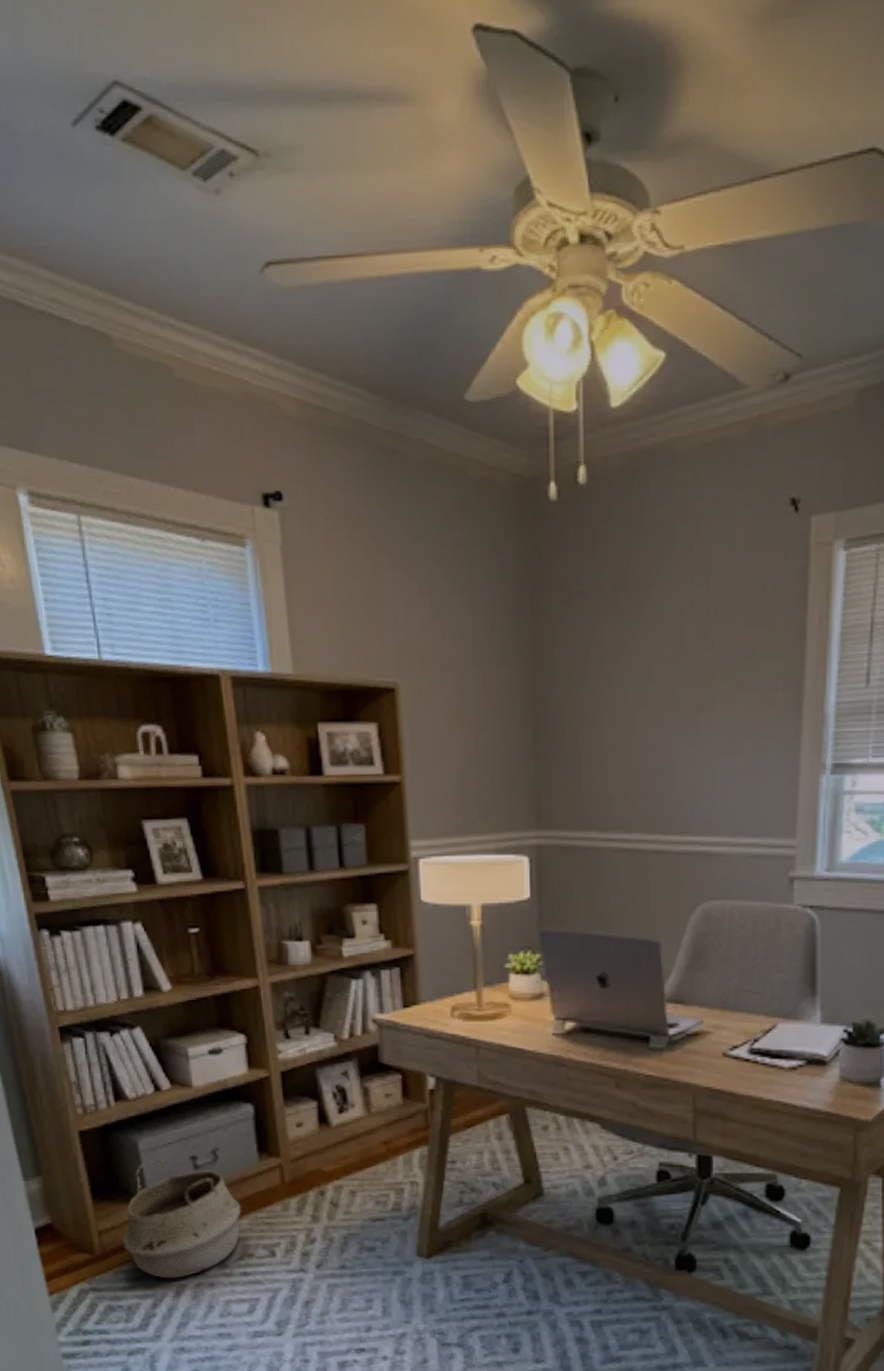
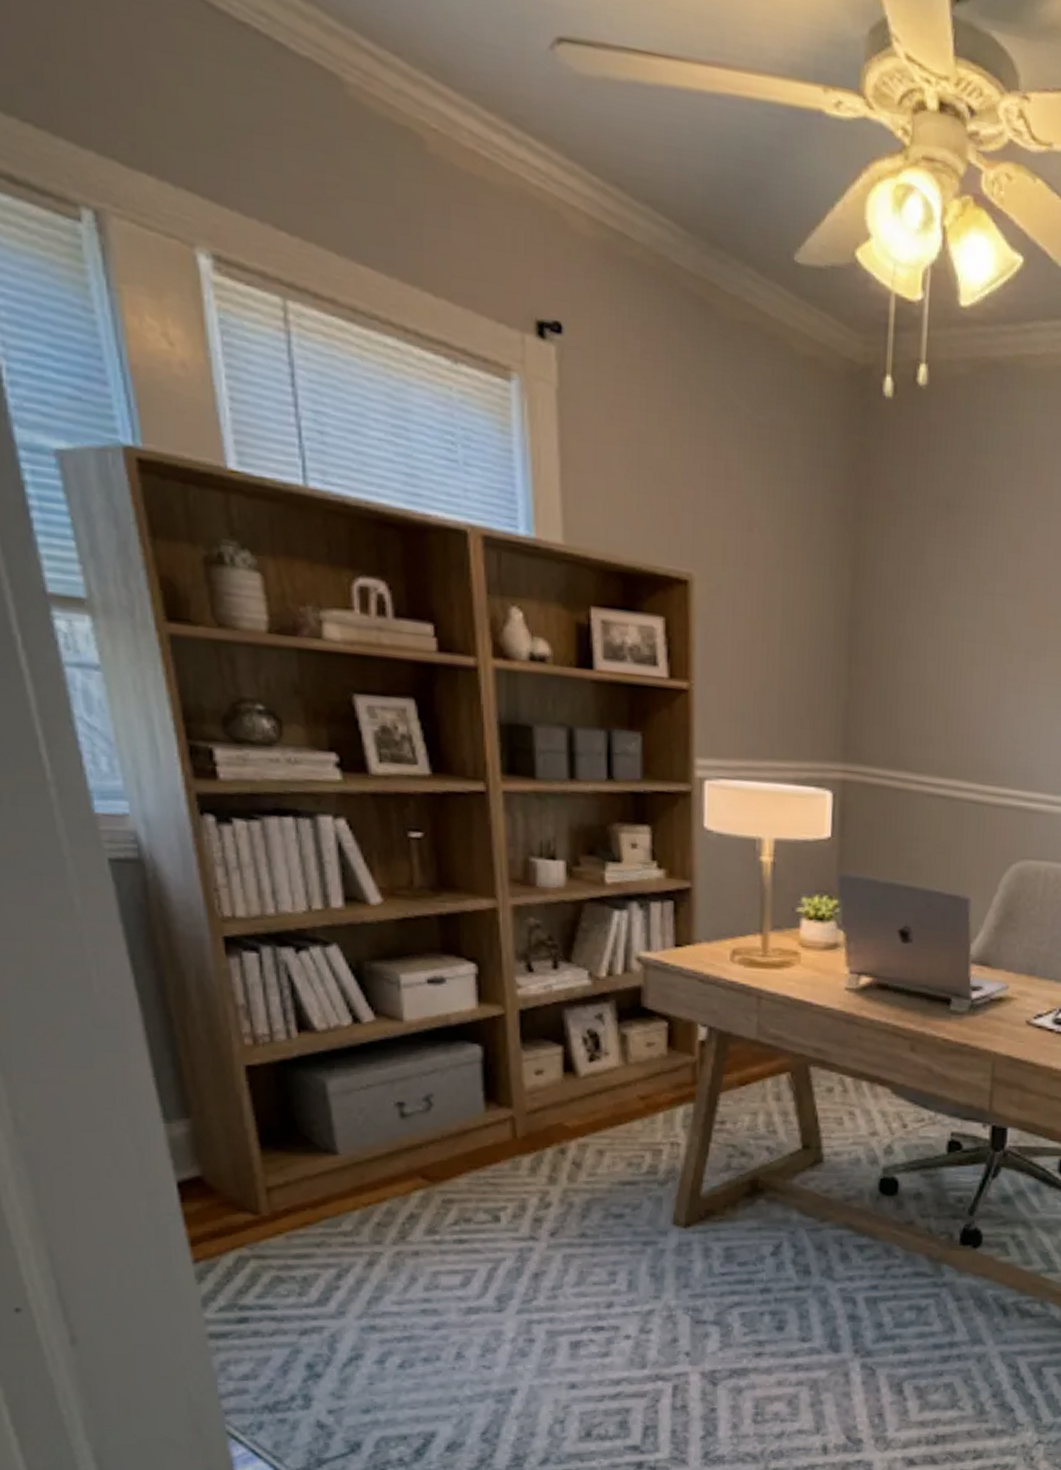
woven basket: present [122,1159,241,1279] -> none [298,1104,459,1246]

